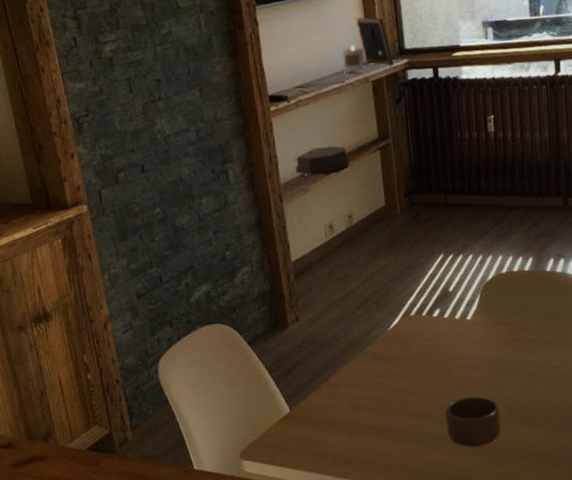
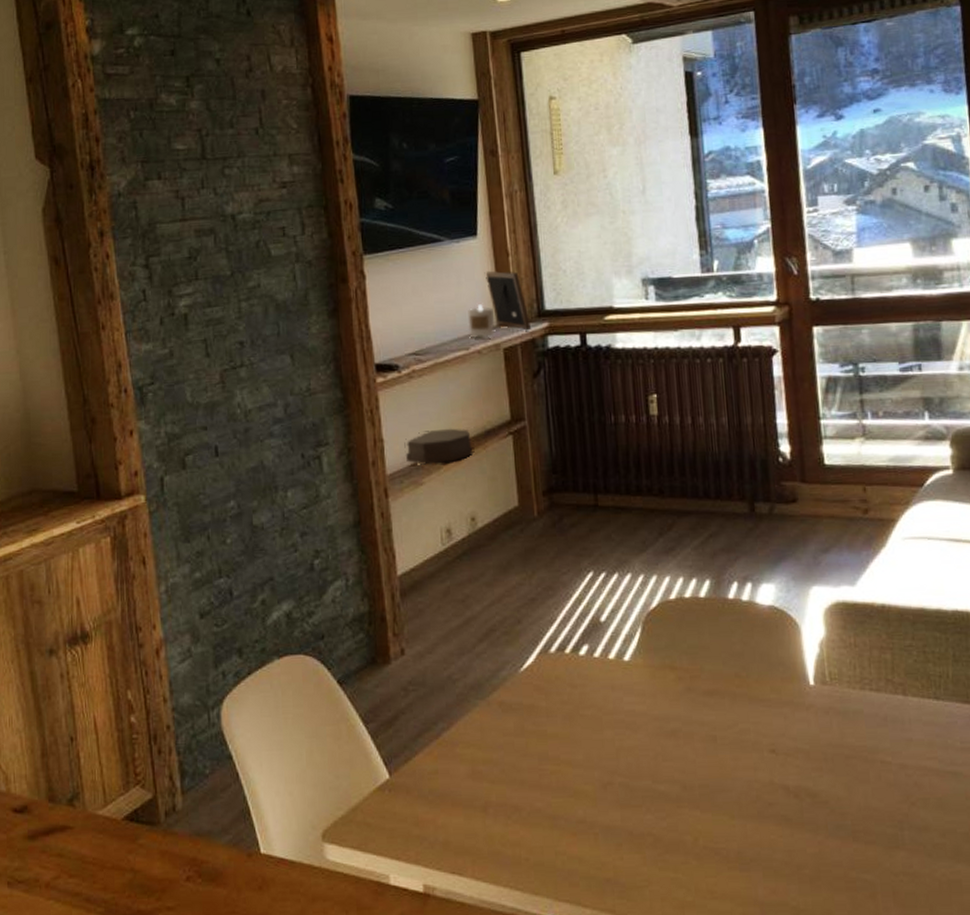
mug: present [445,397,502,447] -> none [595,767,672,839]

